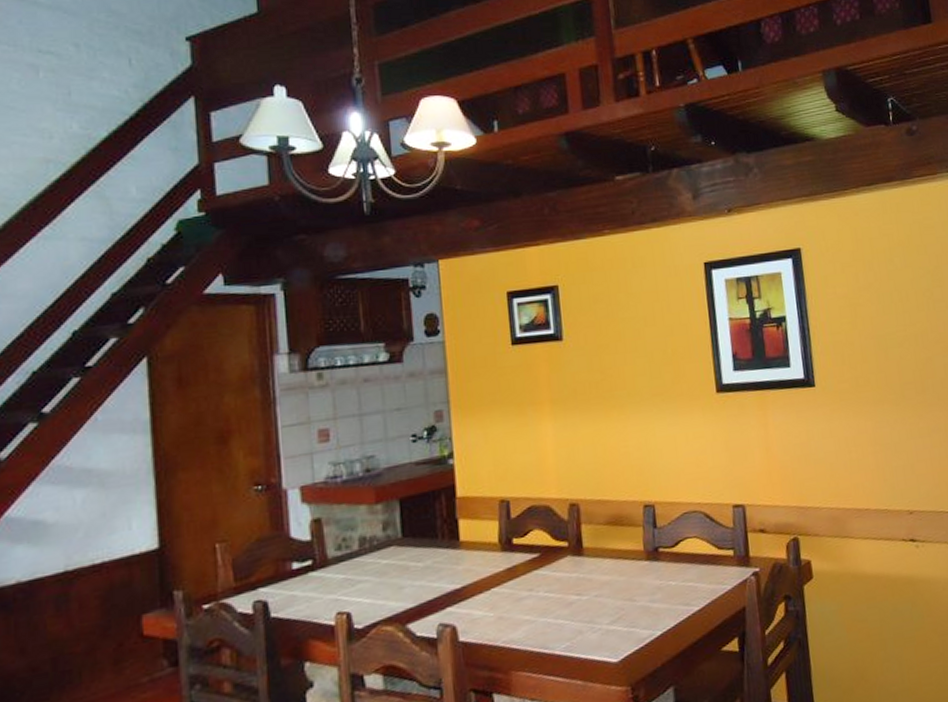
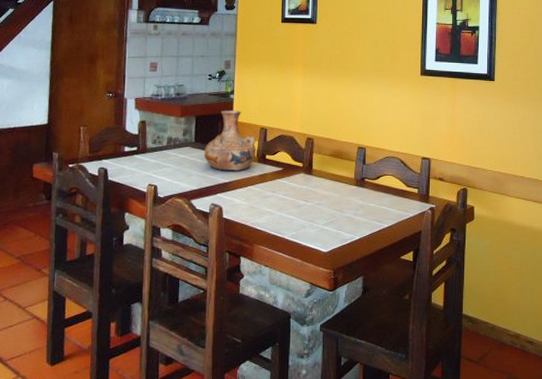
vase: none [418,480,498,573] -> present [204,110,257,170]

